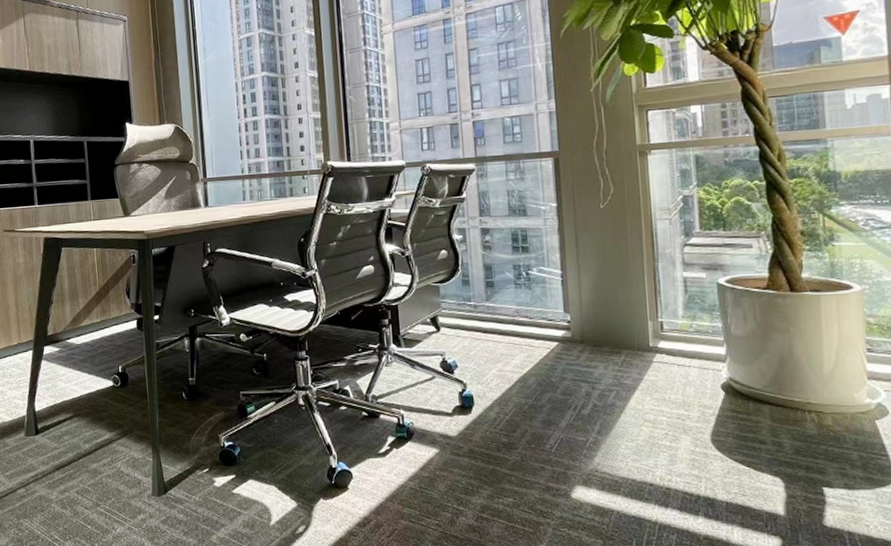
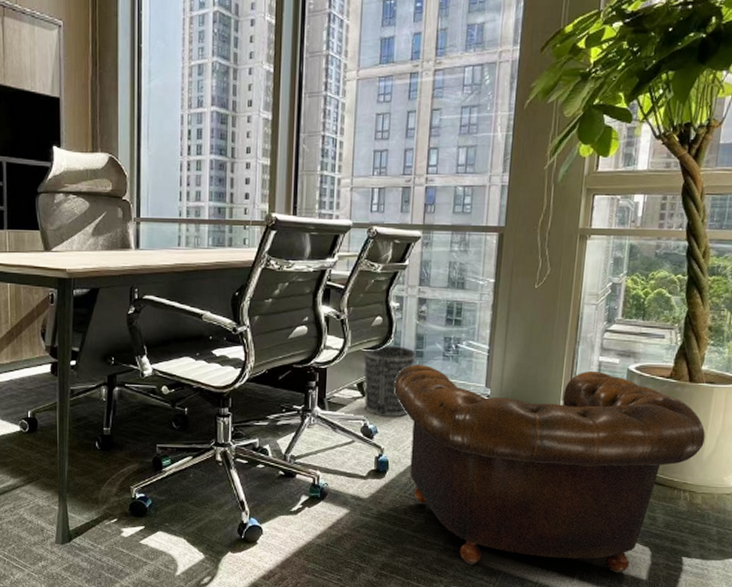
wastebasket: none [434,277,486,351] -> present [364,345,415,418]
armchair: none [468,287,822,508] -> present [394,365,706,573]

